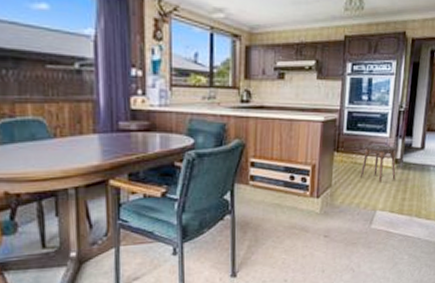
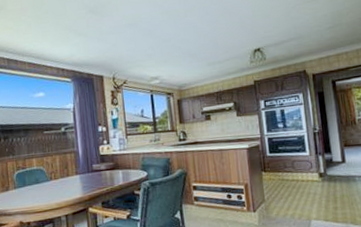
stool: present [361,144,396,183] -> none [288,162,323,195]

